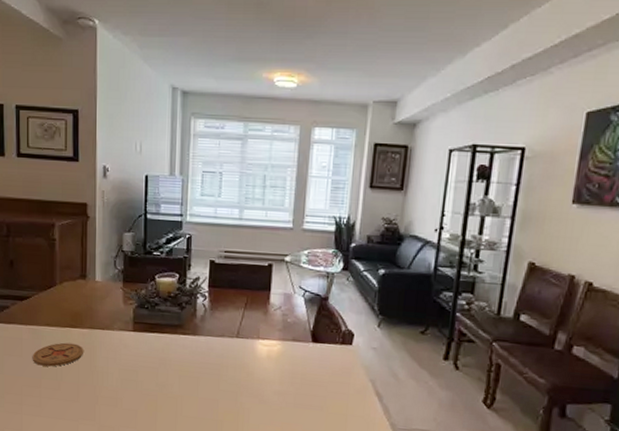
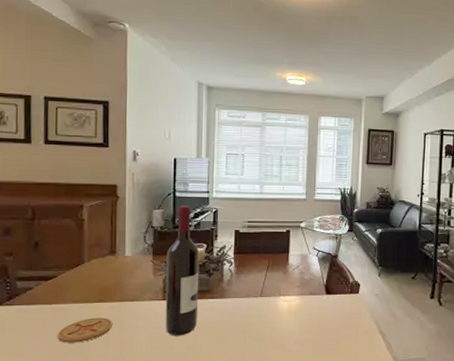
wine bottle: none [135,229,172,372] -> present [165,205,200,336]

